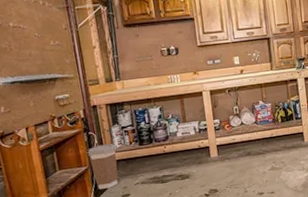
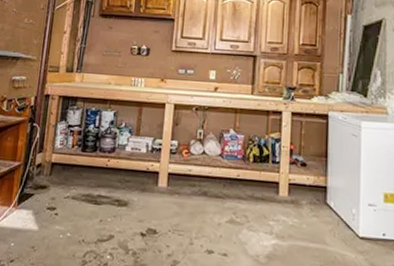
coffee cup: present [86,143,119,189] -> none [24,140,58,195]

